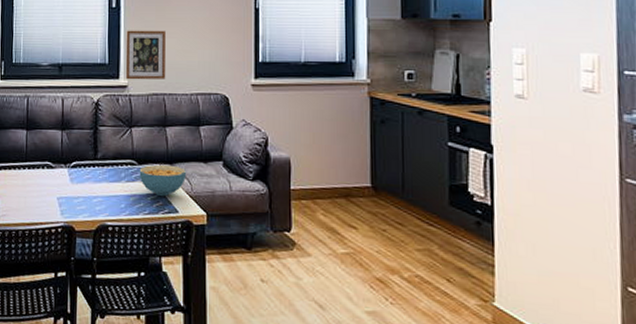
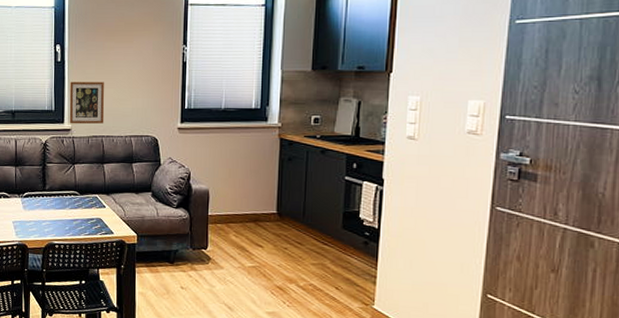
cereal bowl: present [139,164,187,196] -> none [81,195,121,220]

